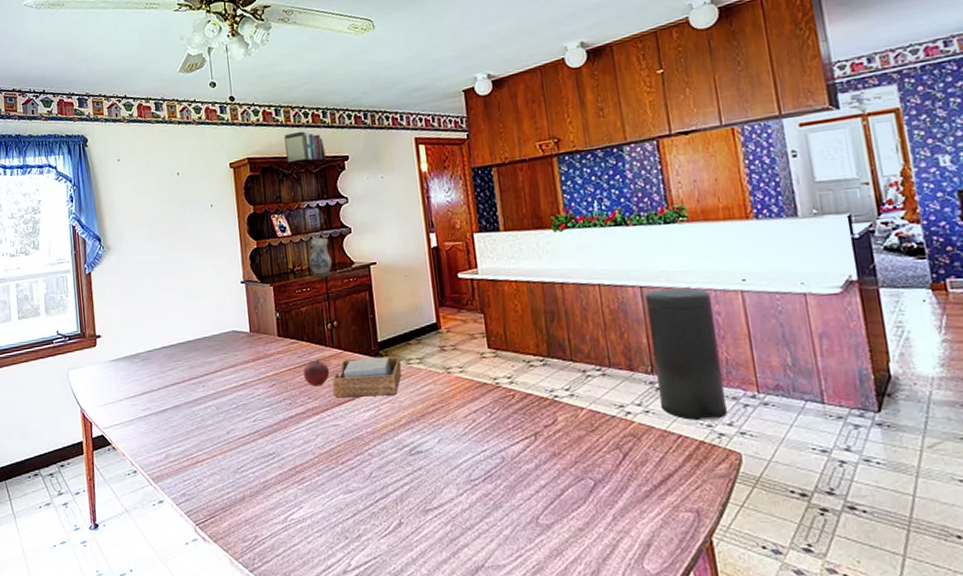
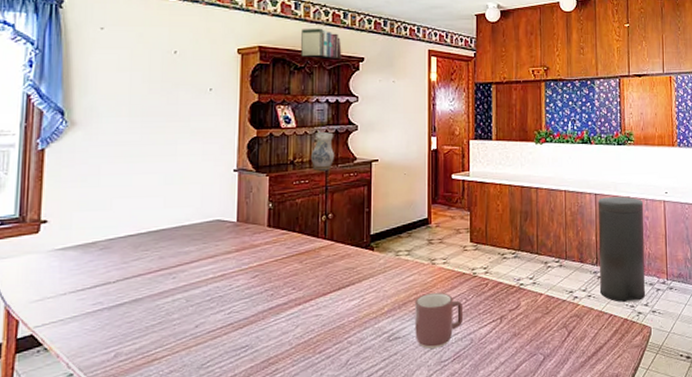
fruit: present [303,359,330,387] -> none [289,250,319,277]
napkin holder: present [332,356,402,398] -> none [320,248,391,289]
mug: none [434,404,491,465] -> present [415,292,464,349]

